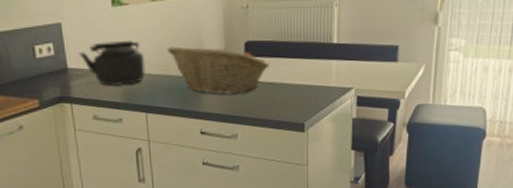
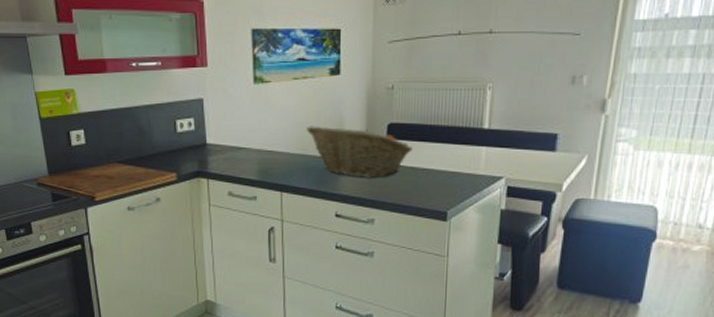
kettle: present [79,40,145,87] -> none [218,117,283,164]

